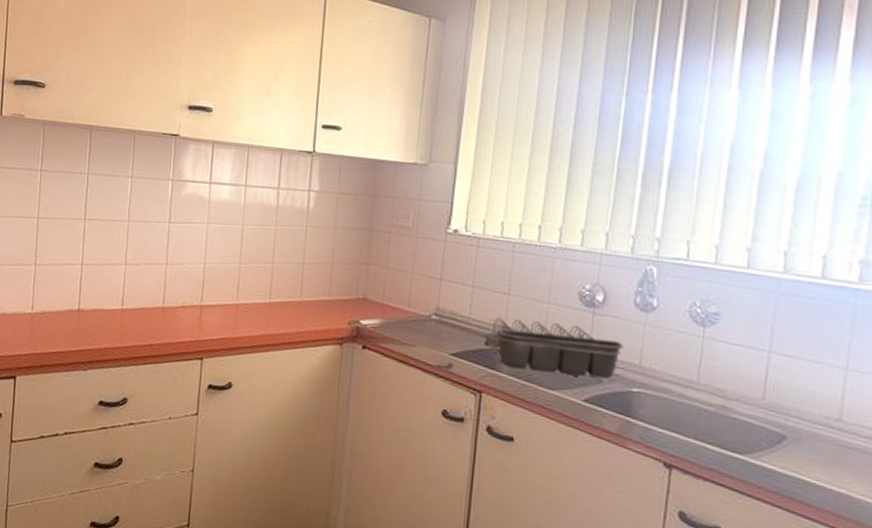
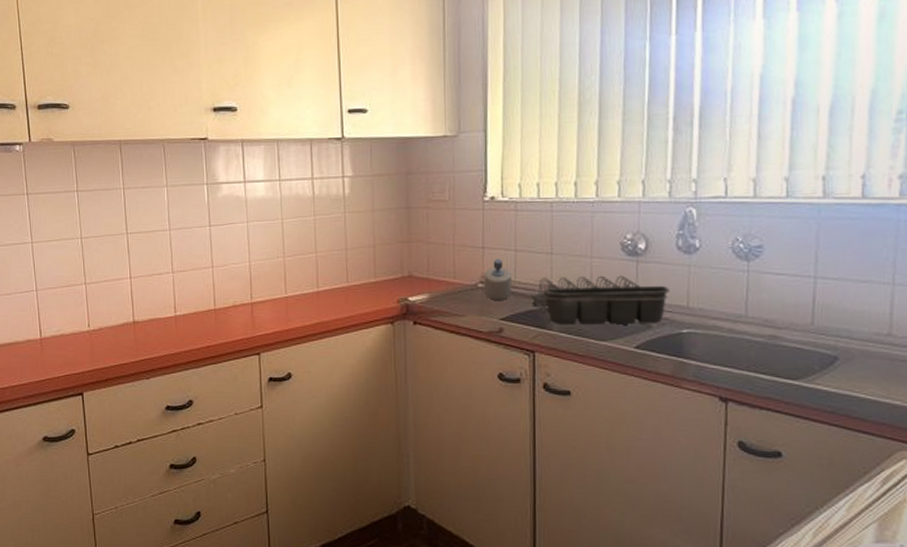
soap dispenser: none [437,291,467,336] -> present [484,258,512,301]

